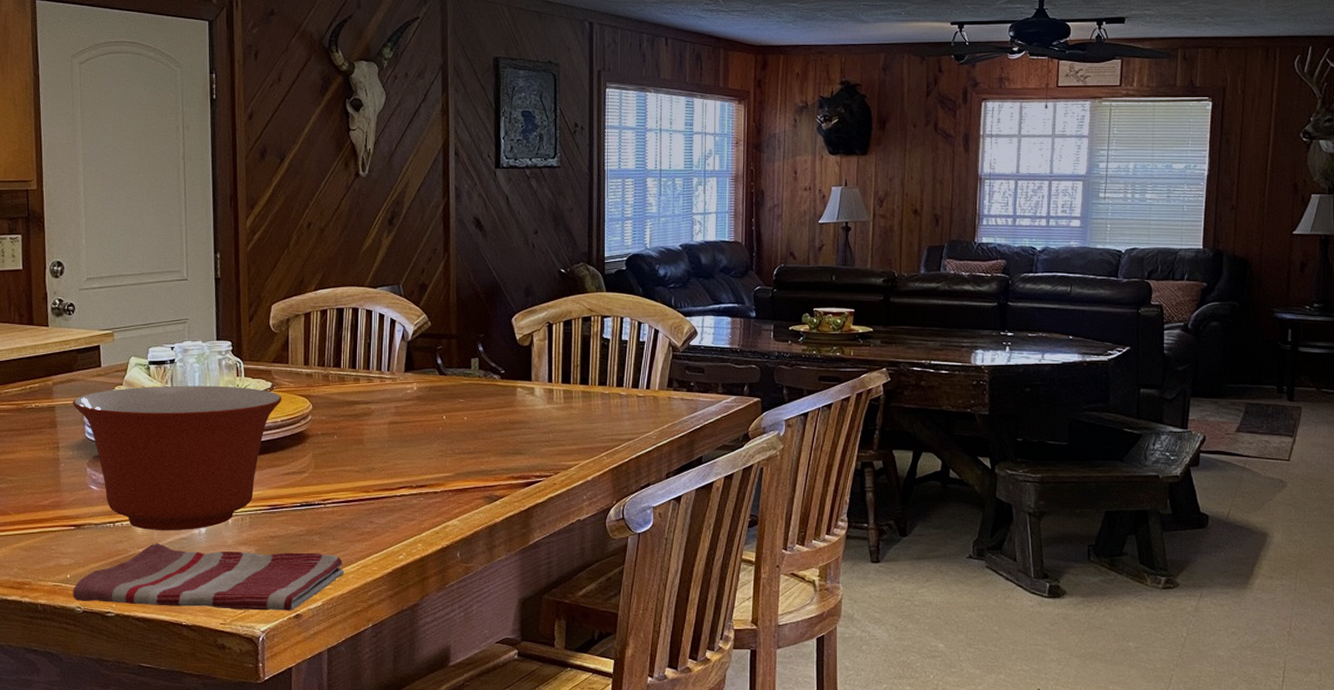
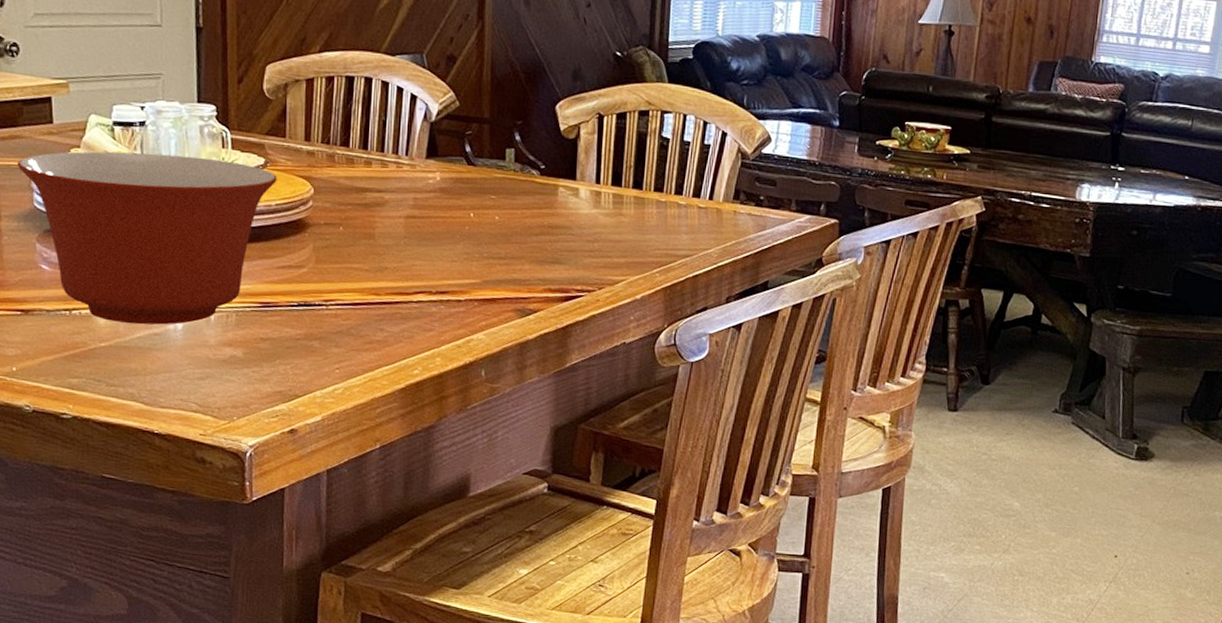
dish towel: present [73,543,345,611] -> none [20,337,349,425]

